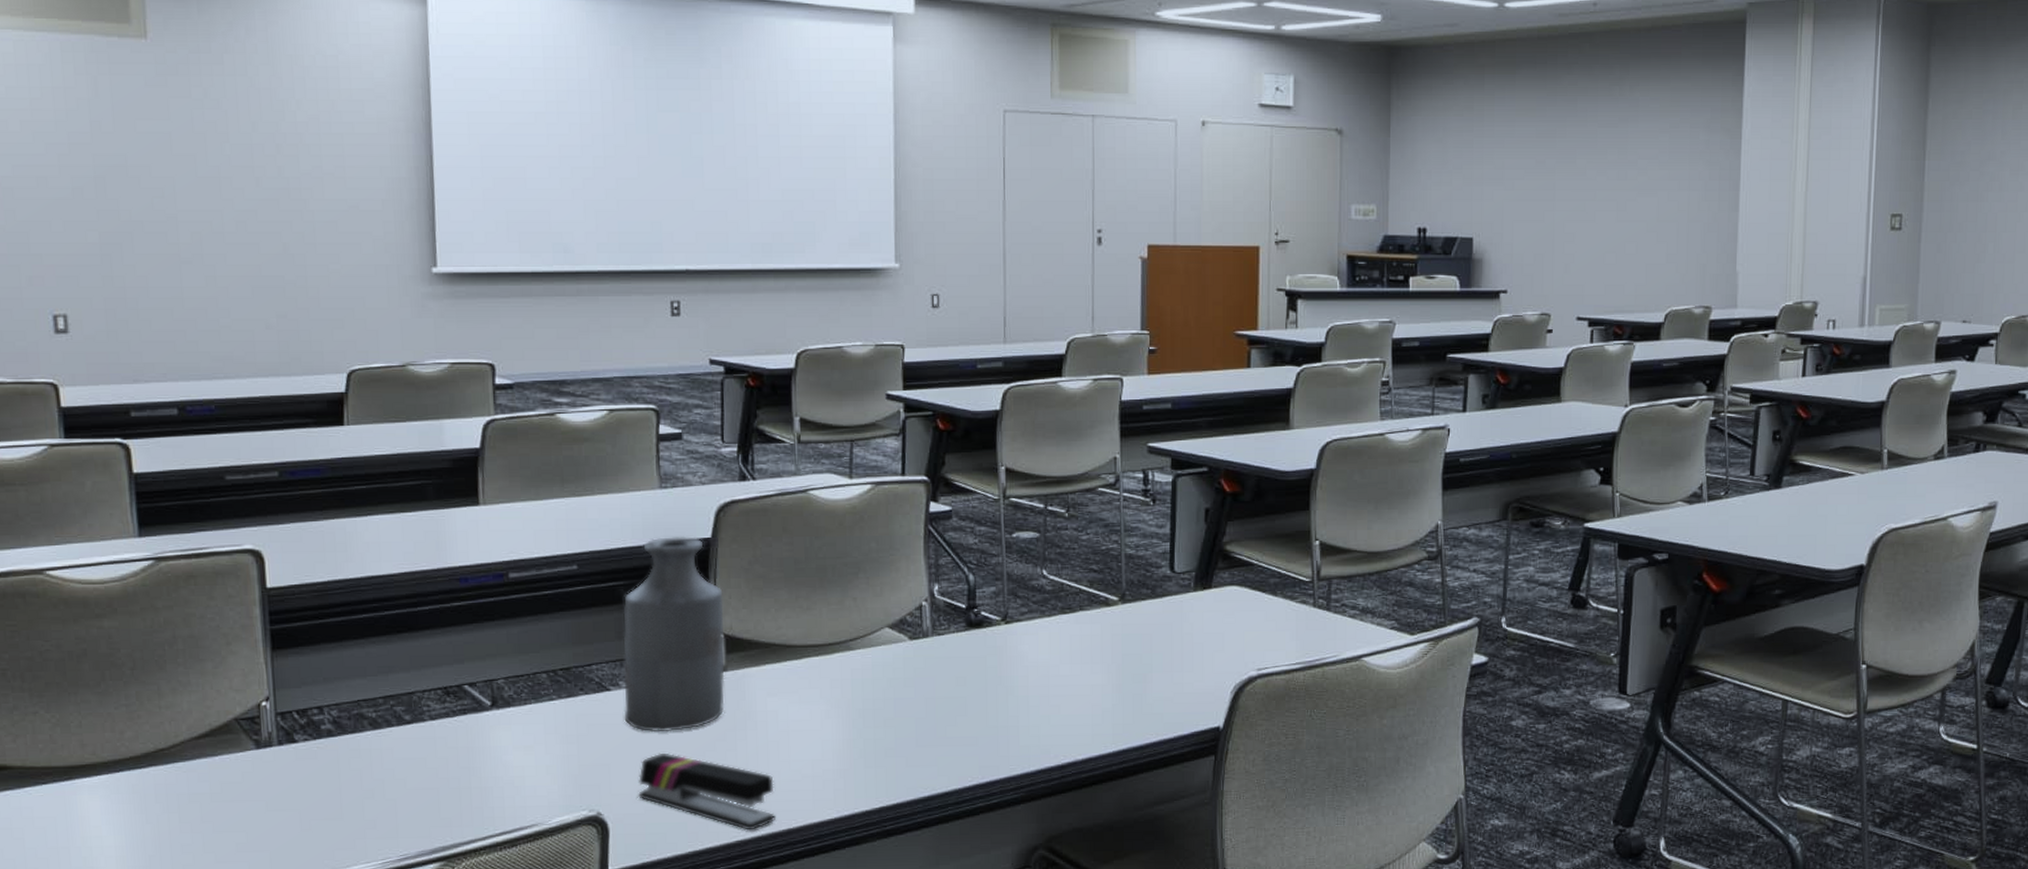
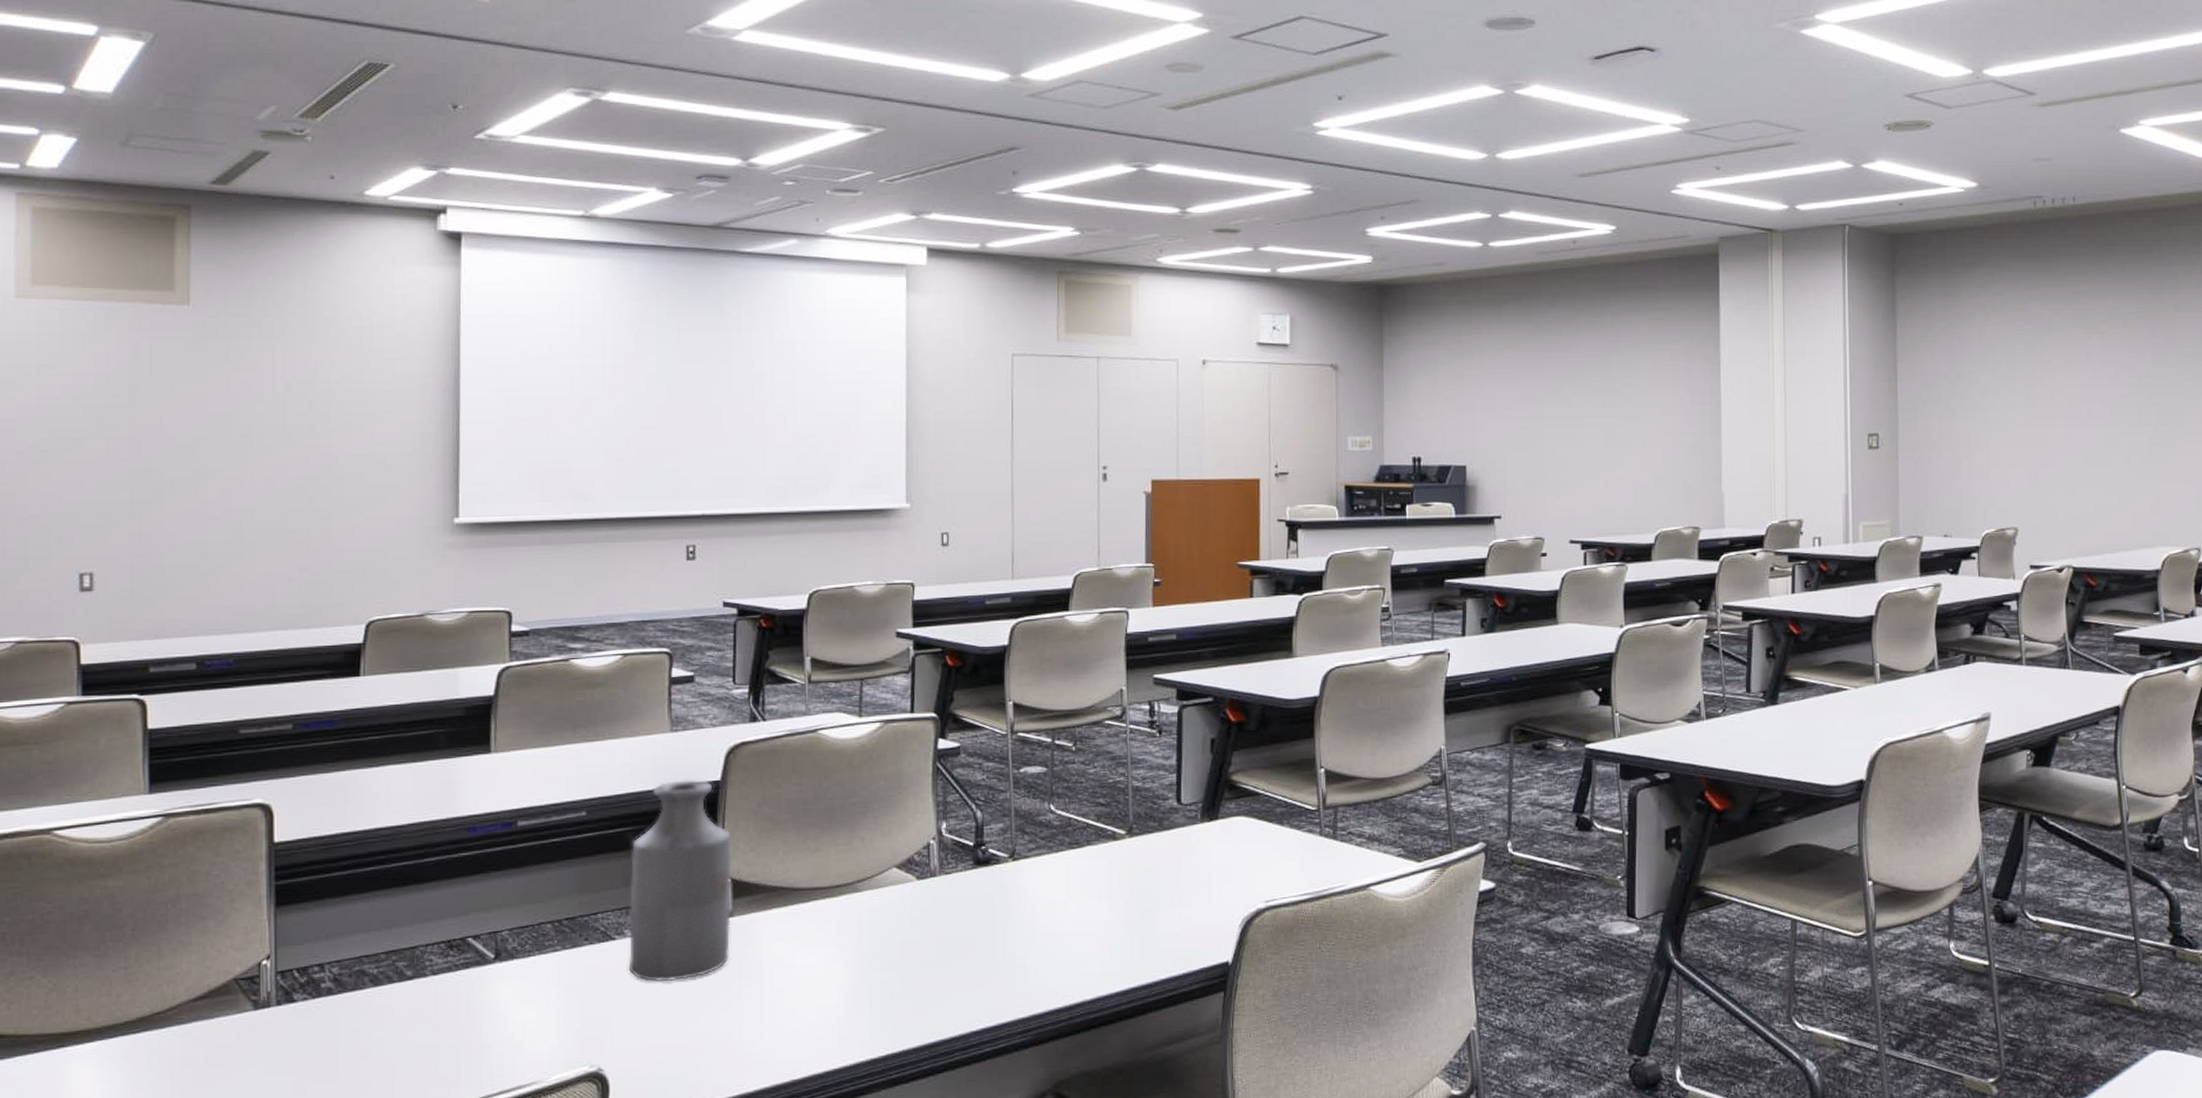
stapler: present [638,753,775,831] -> none [640,1003,779,1083]

